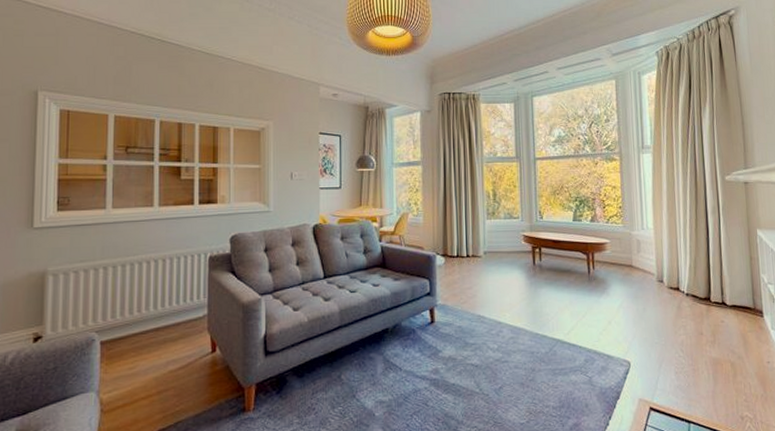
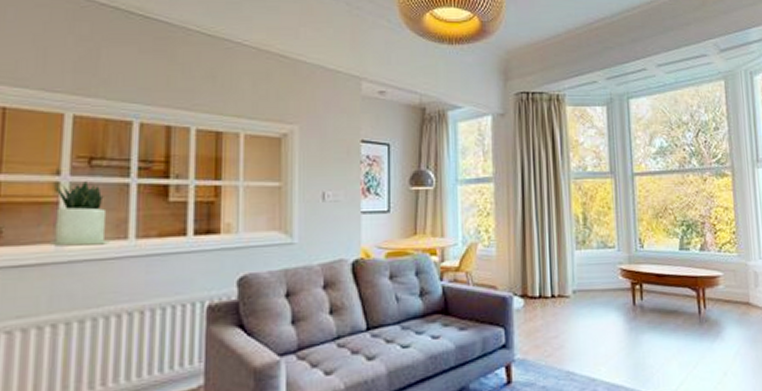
planter: none [100,164,141,211] -> present [48,181,110,247]

